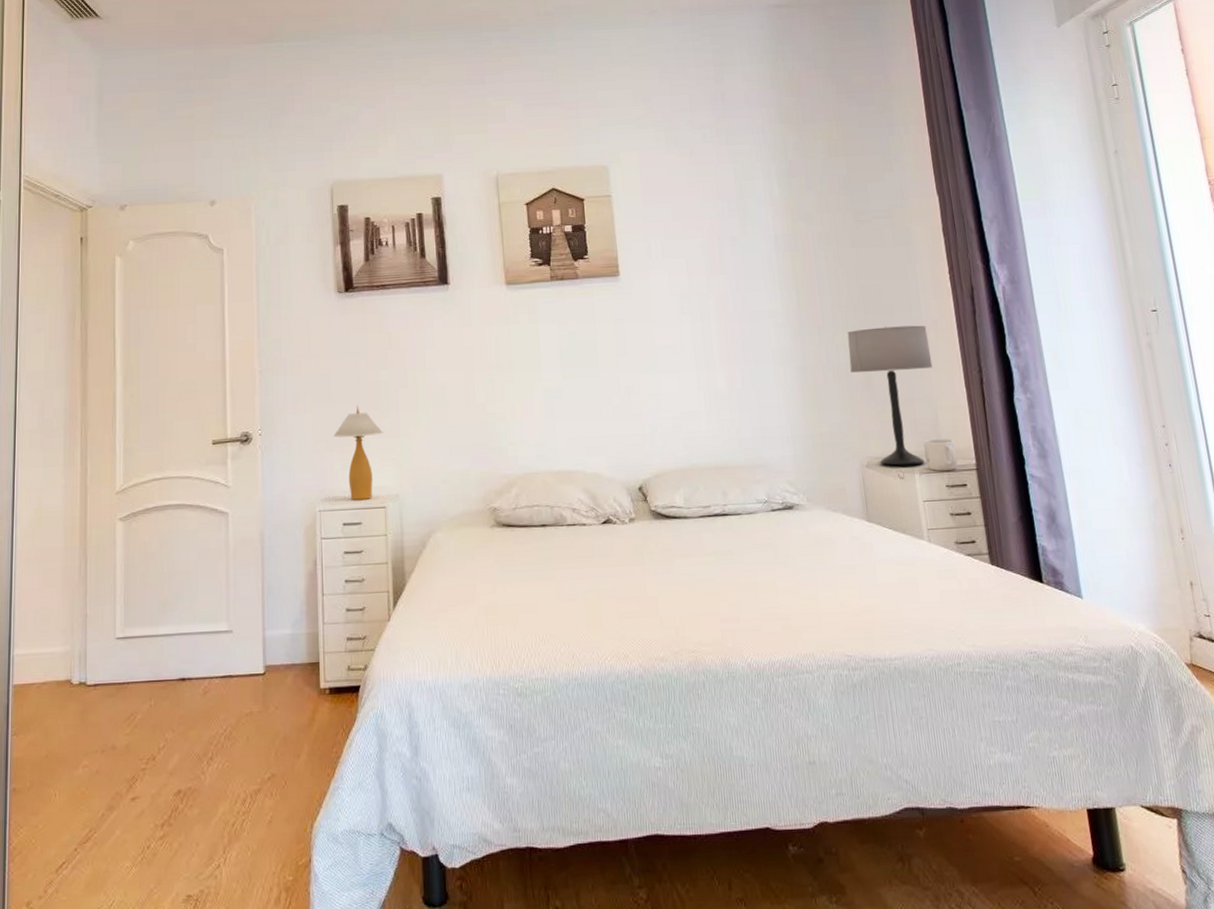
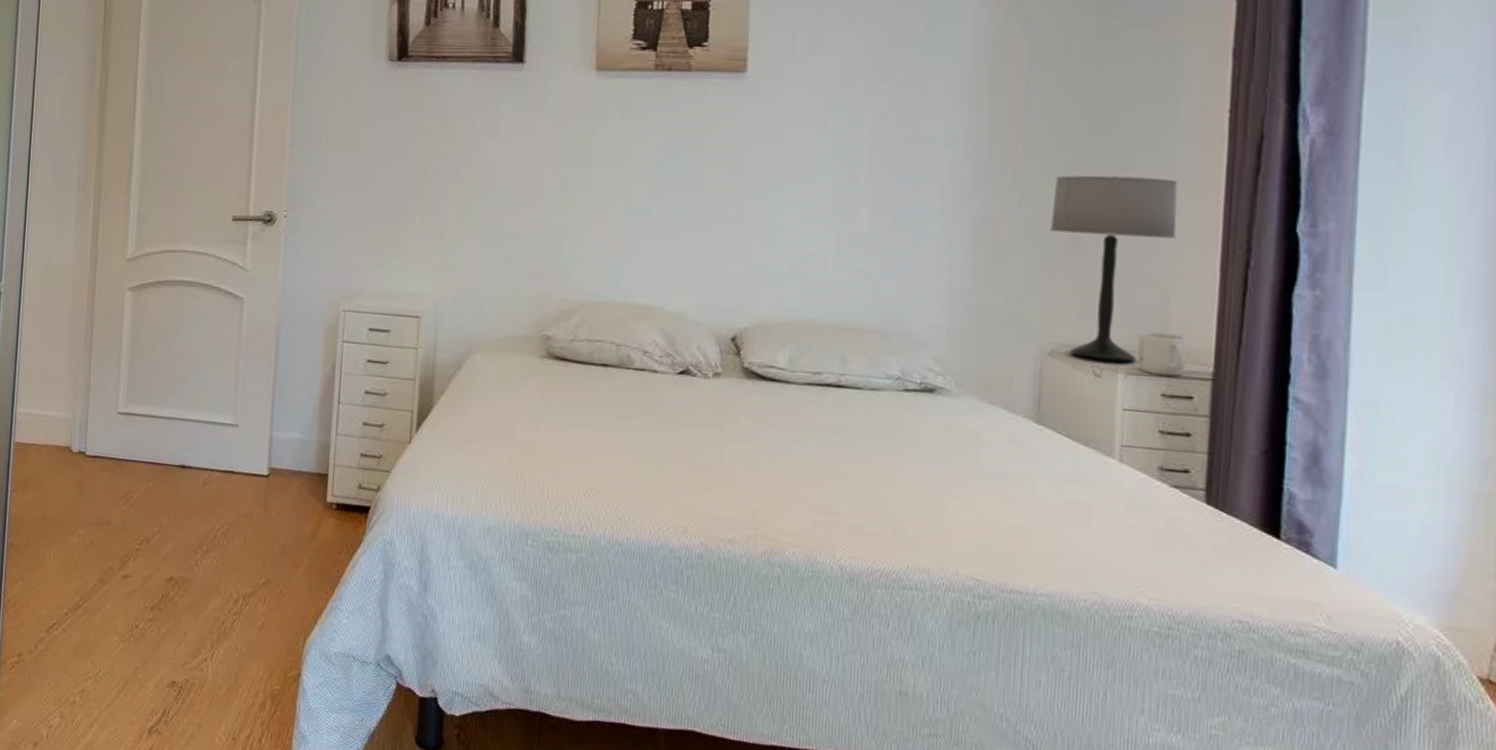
table lamp: present [334,406,384,500] -> none [368,197,427,305]

